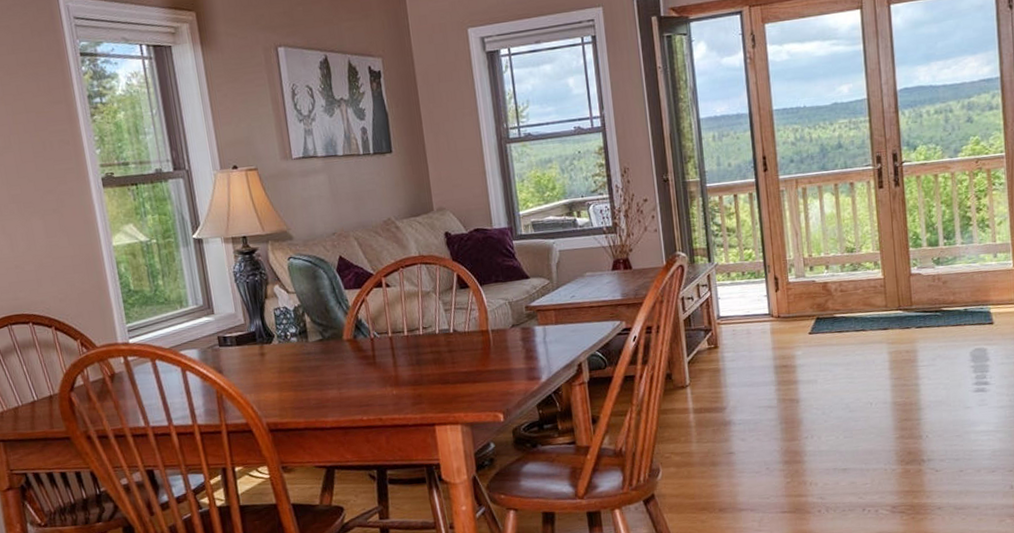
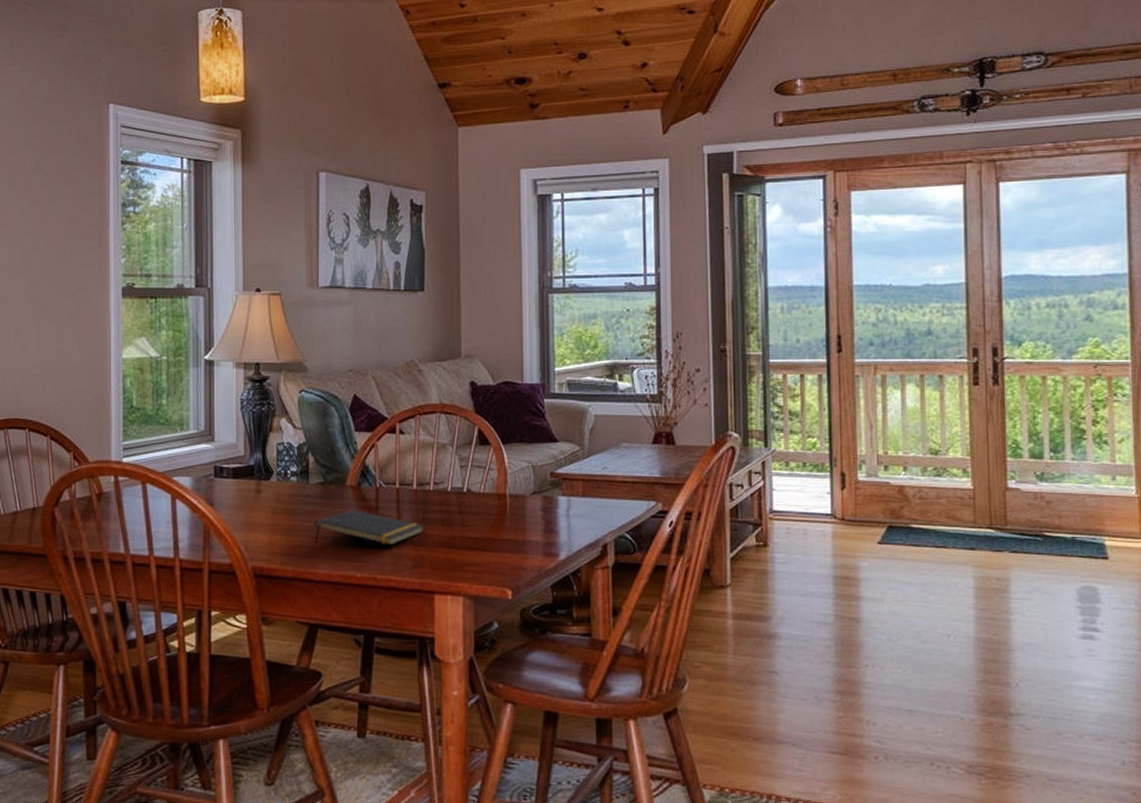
notepad: none [318,360,419,396] -> present [314,510,424,546]

